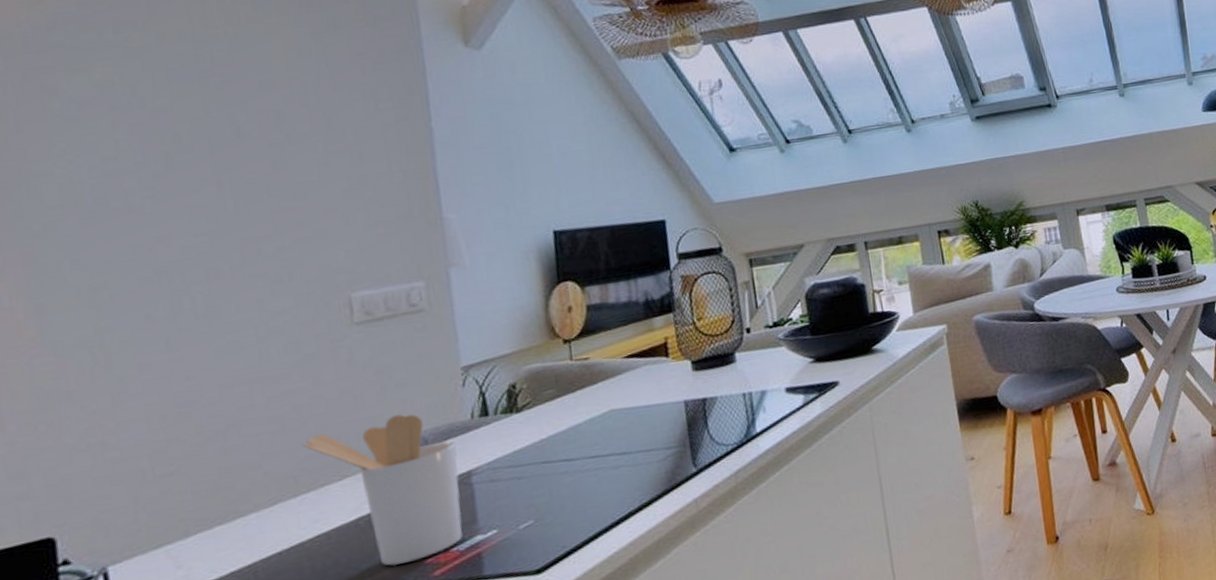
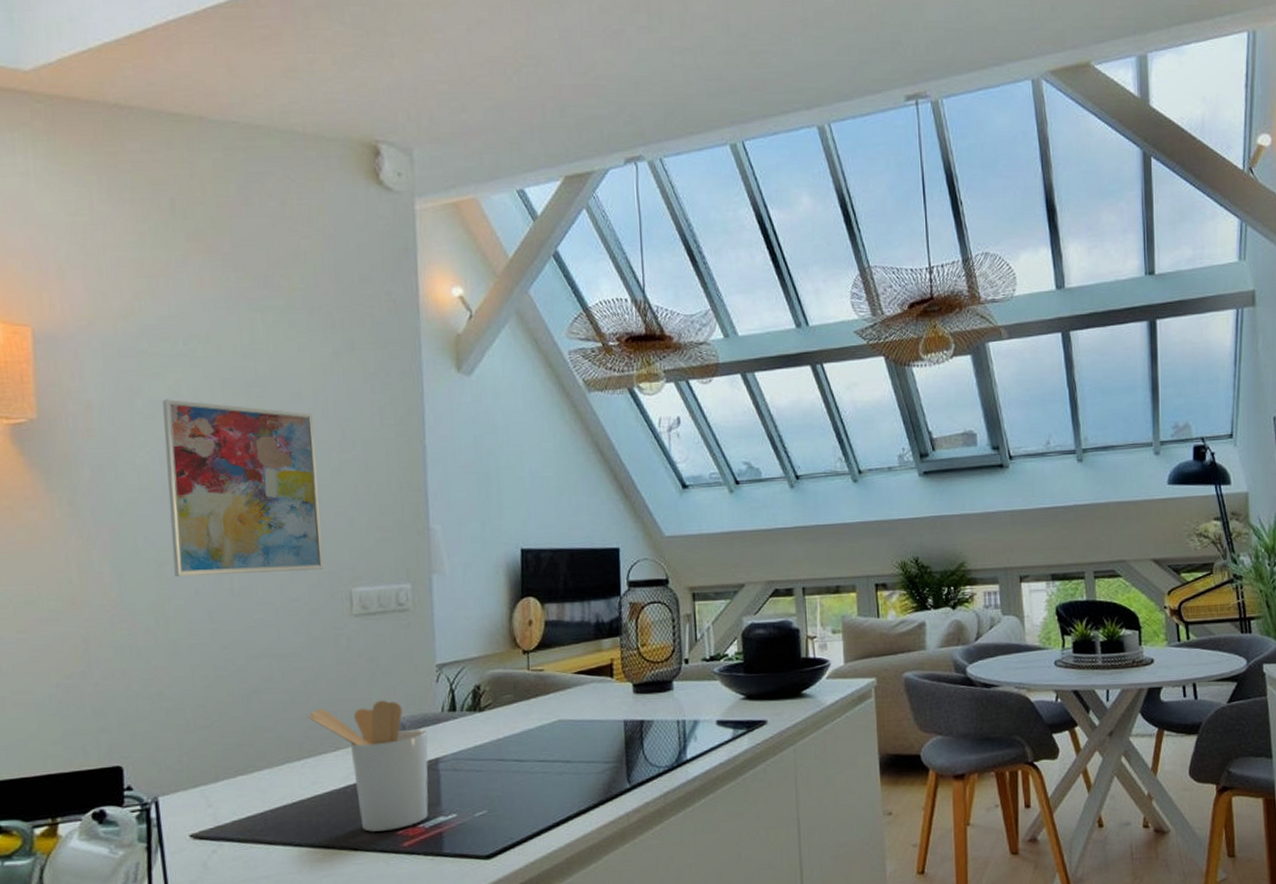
wall art: none [87,97,314,304] -> present [162,399,324,578]

